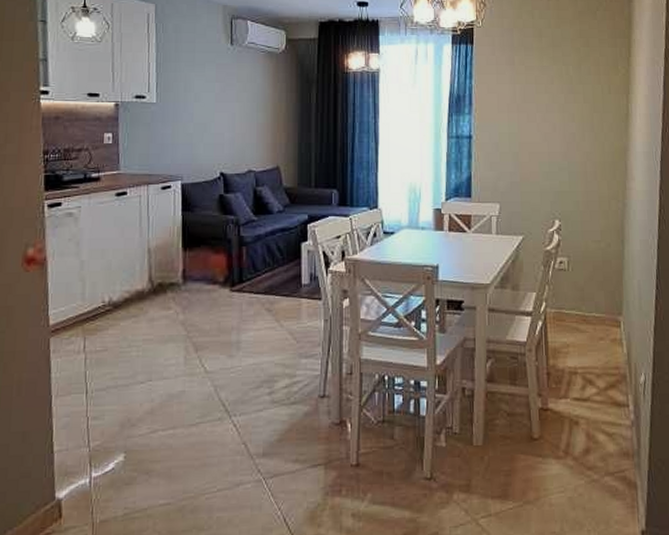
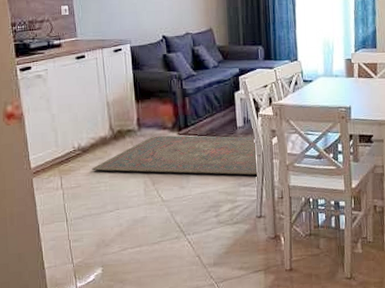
rug: none [123,290,323,344] -> present [92,134,257,175]

